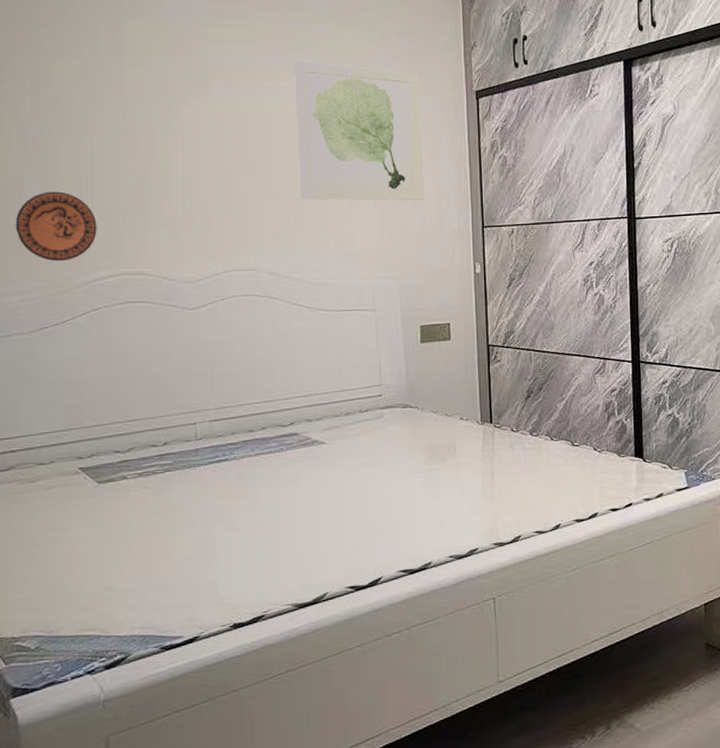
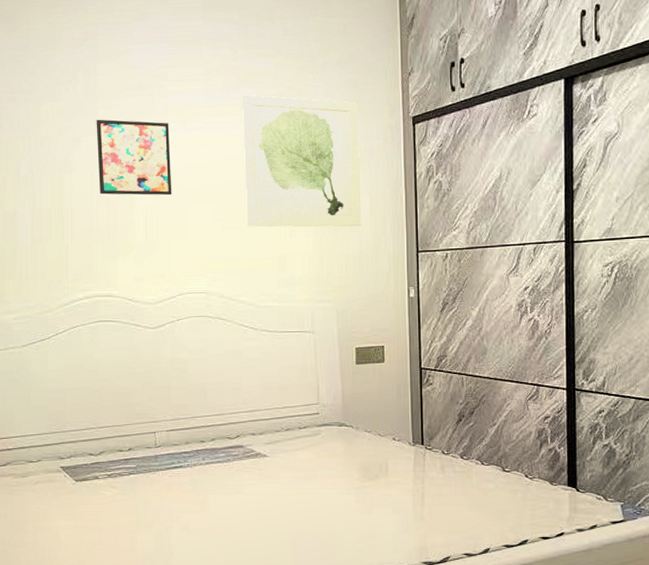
decorative plate: present [15,191,97,262] -> none [10,222,75,285]
wall art: none [122,79,214,165] -> present [96,119,172,196]

